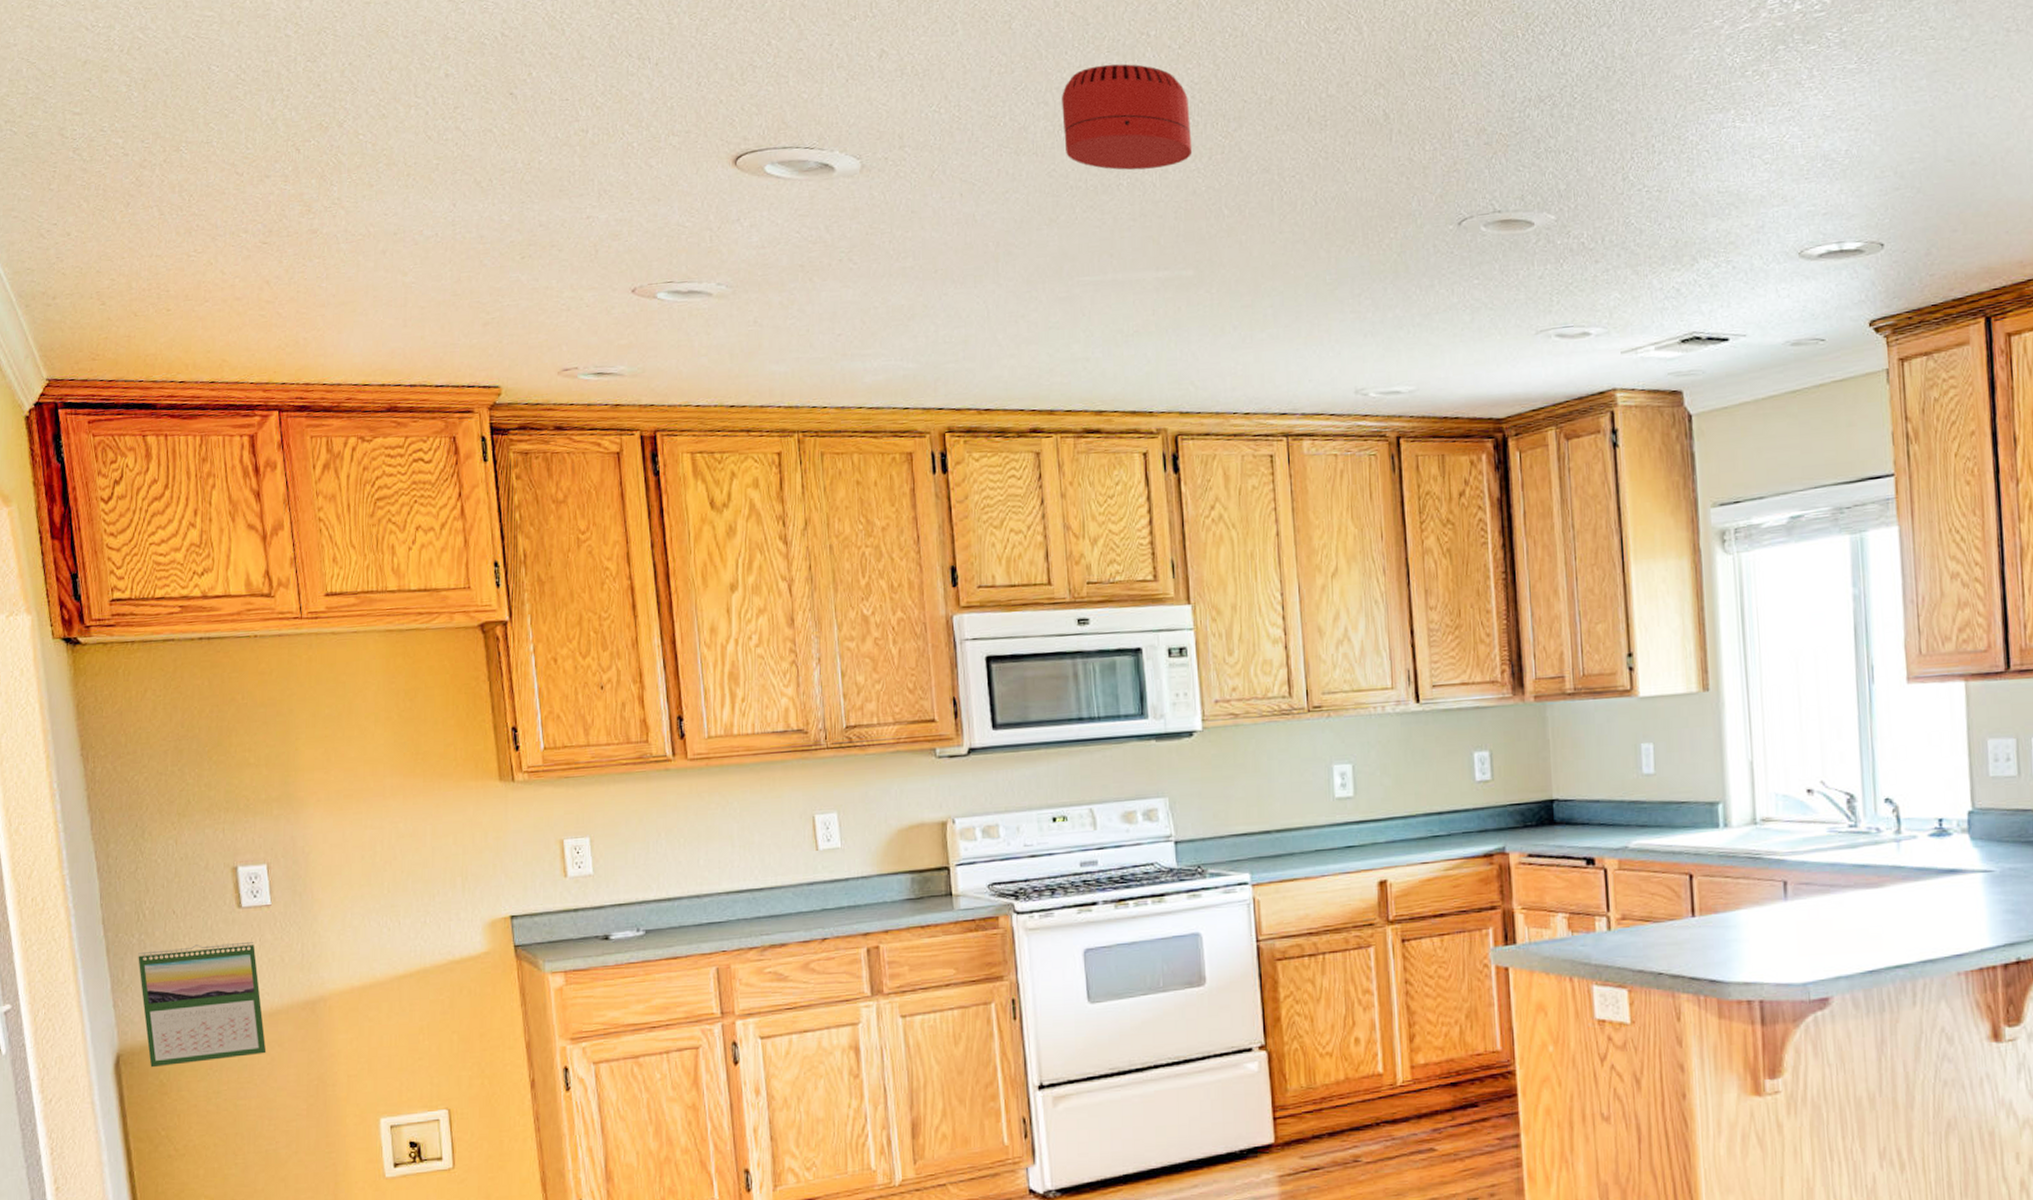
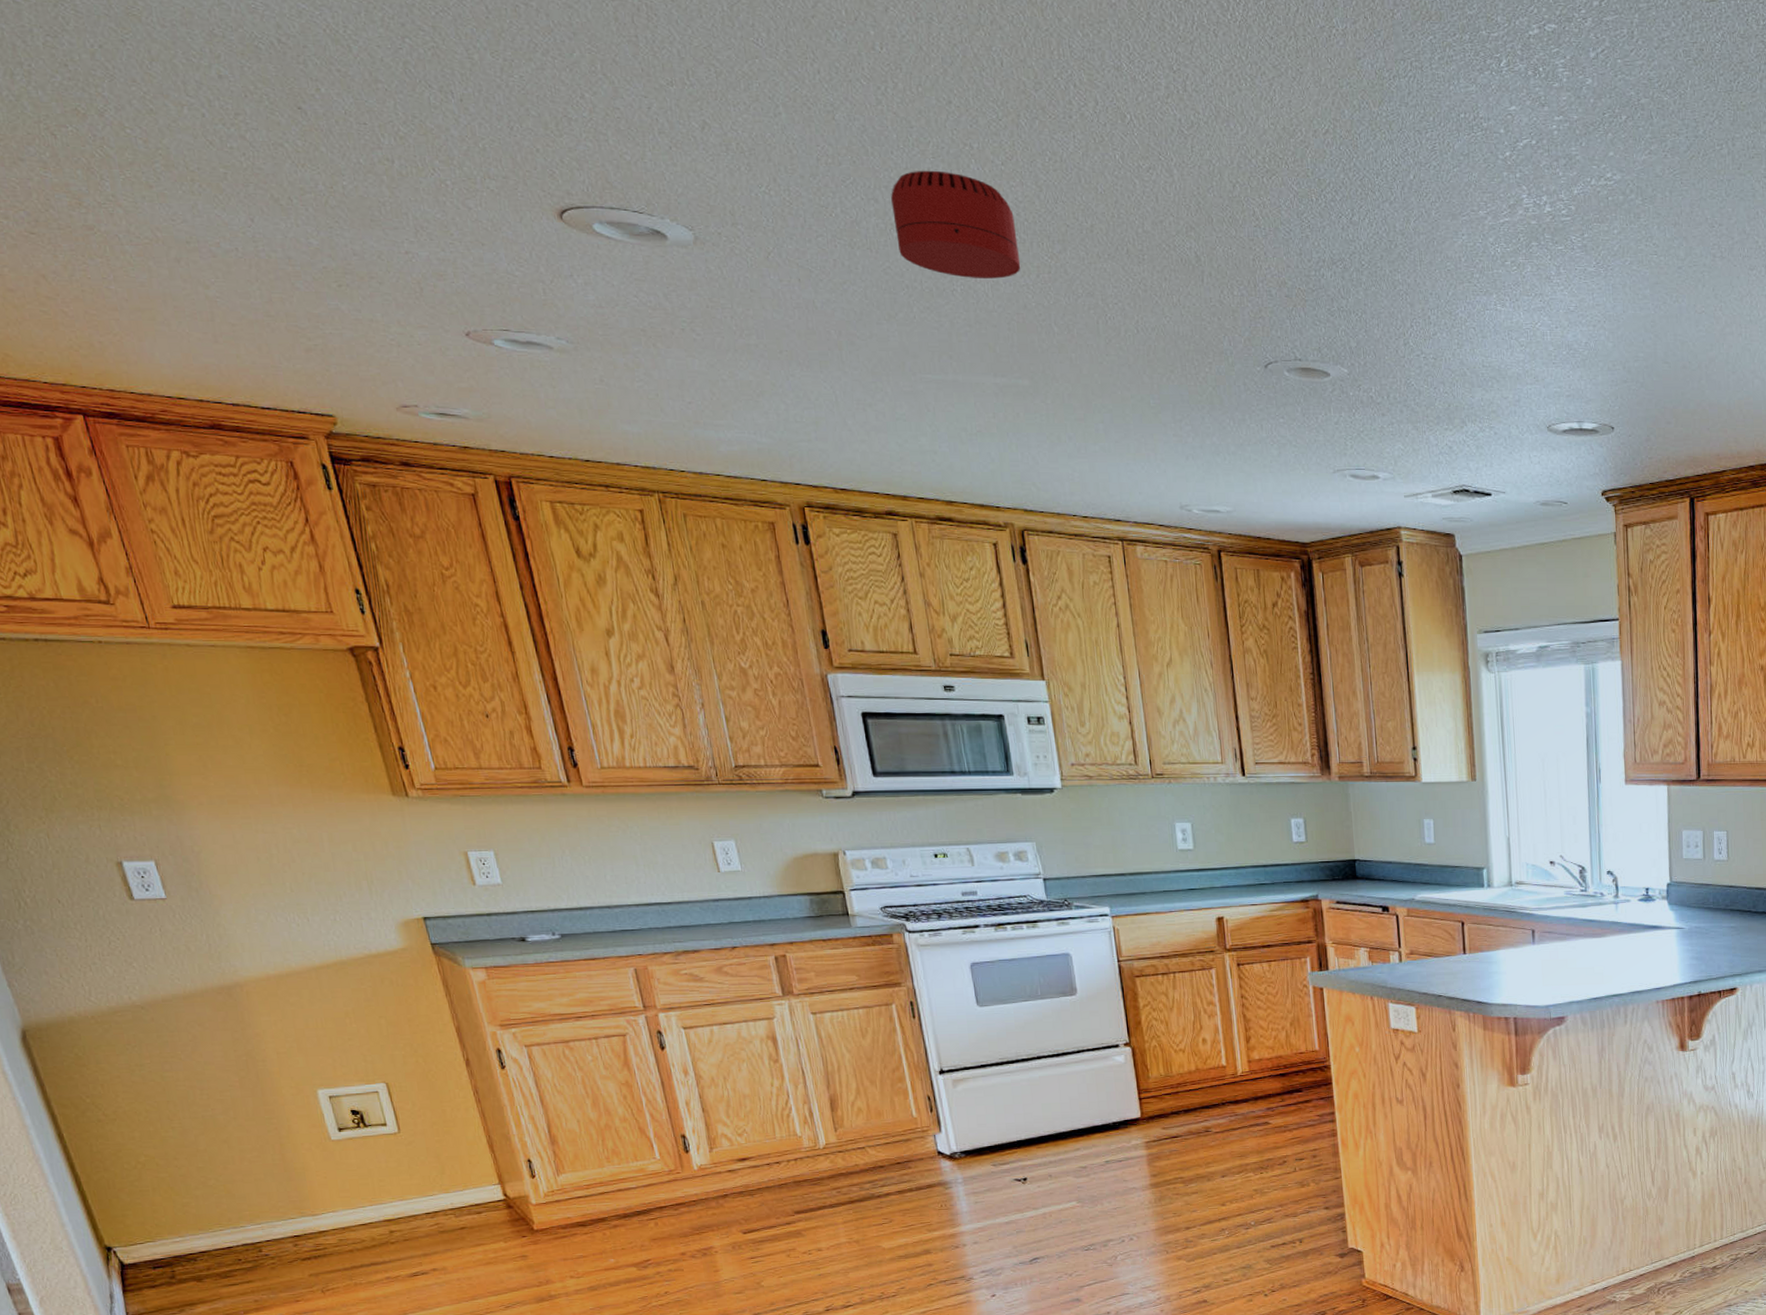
calendar: present [138,941,267,1068] -> none [26,931,187,1043]

